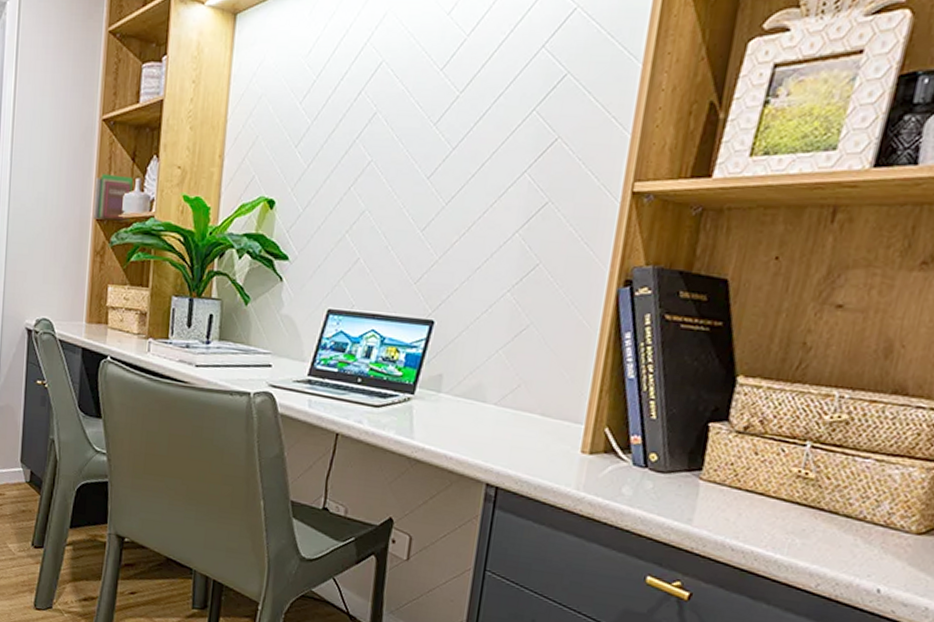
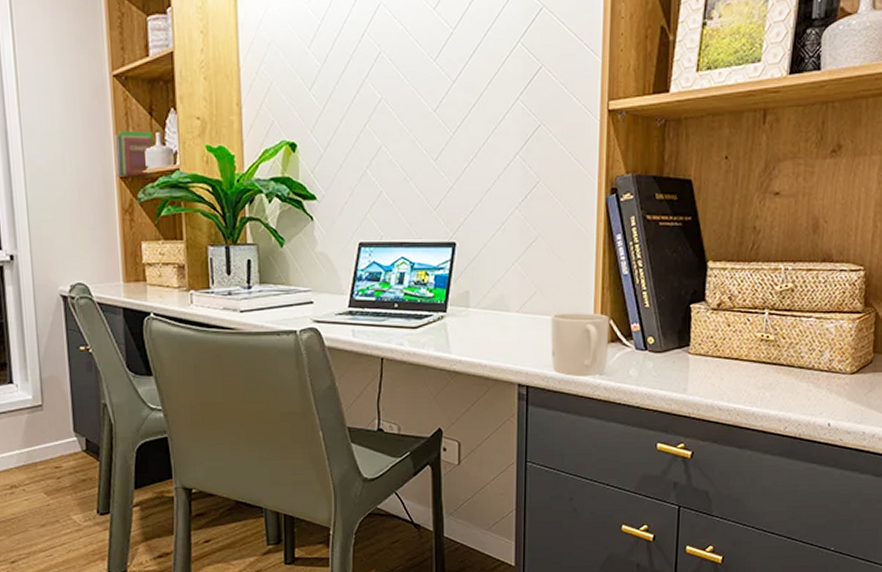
mug: none [528,411,606,488] -> present [550,312,610,376]

